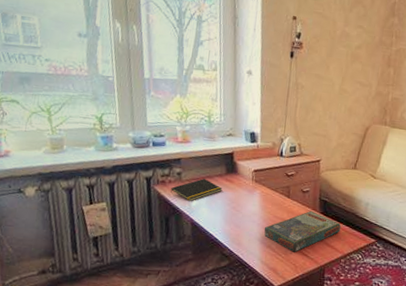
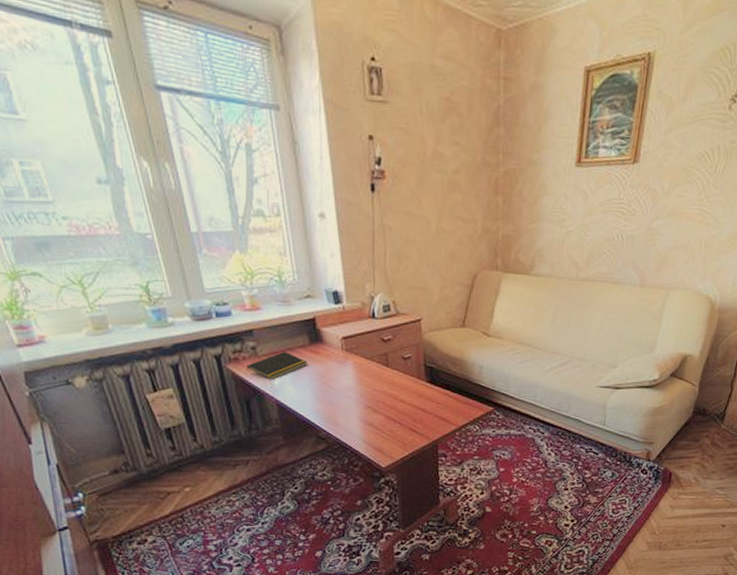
board game: present [264,210,341,252] -> none [362,379,452,429]

